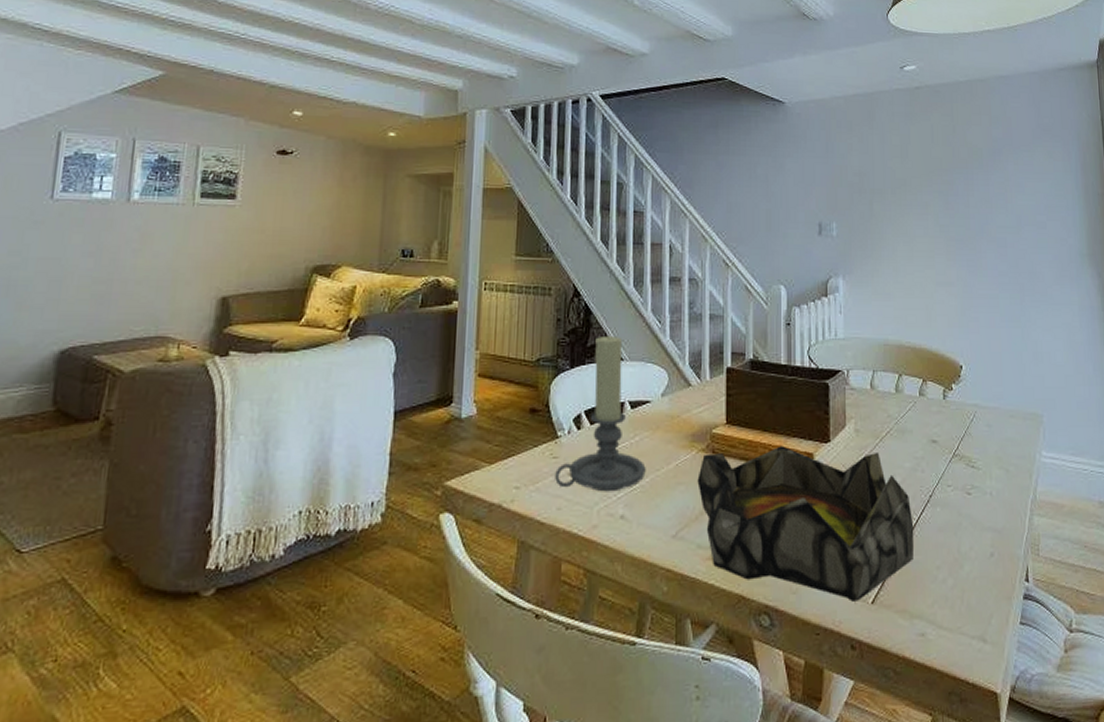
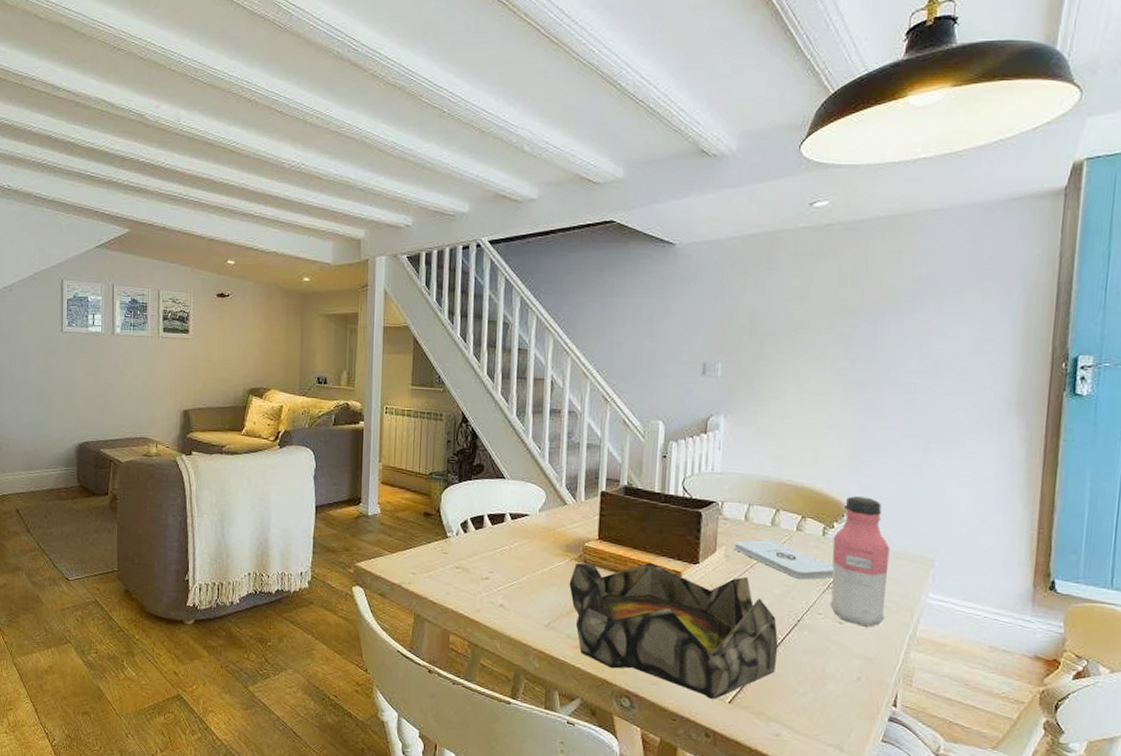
candle holder: present [555,335,646,492] -> none [445,457,523,585]
notepad: none [863,408,957,449] -> present [734,539,834,580]
water bottle: none [953,355,1007,495] -> present [829,496,890,627]

